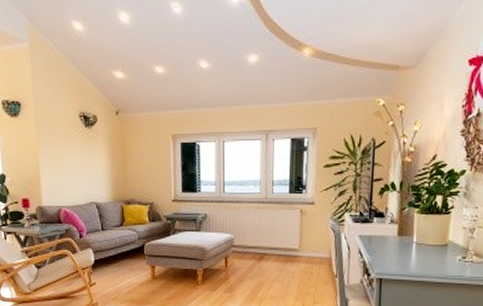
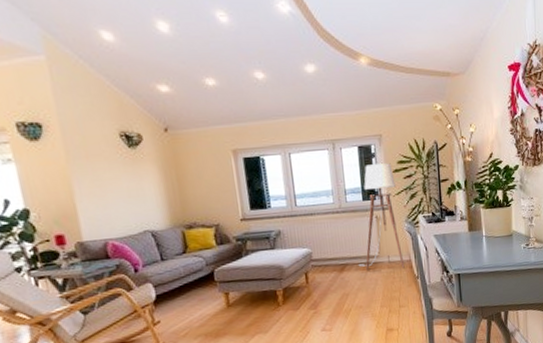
floor lamp: none [278,158,325,265] -> present [359,163,405,270]

